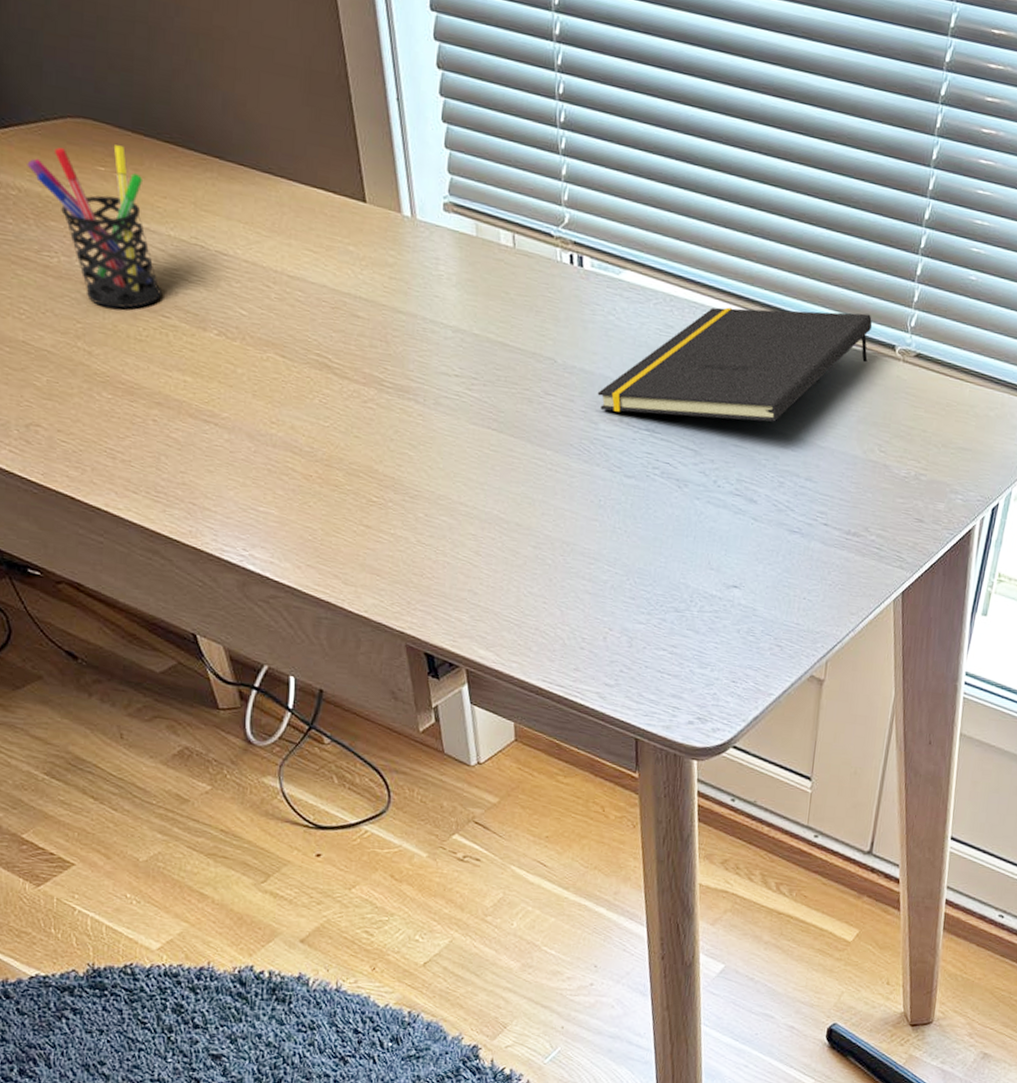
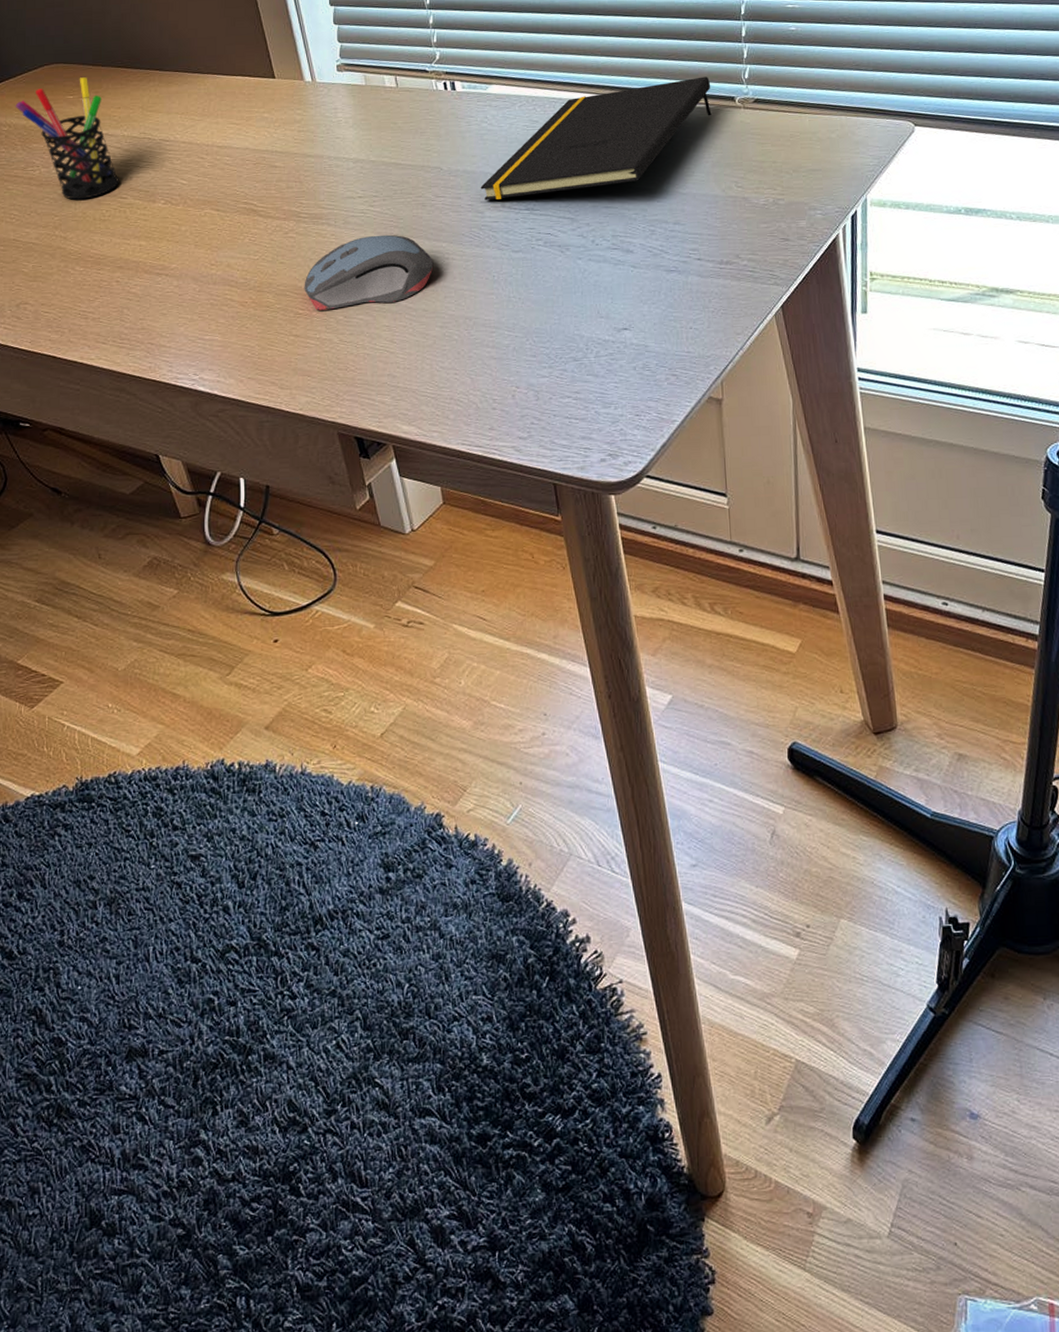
computer mouse: none [380,424,534,509] -> present [304,234,434,310]

